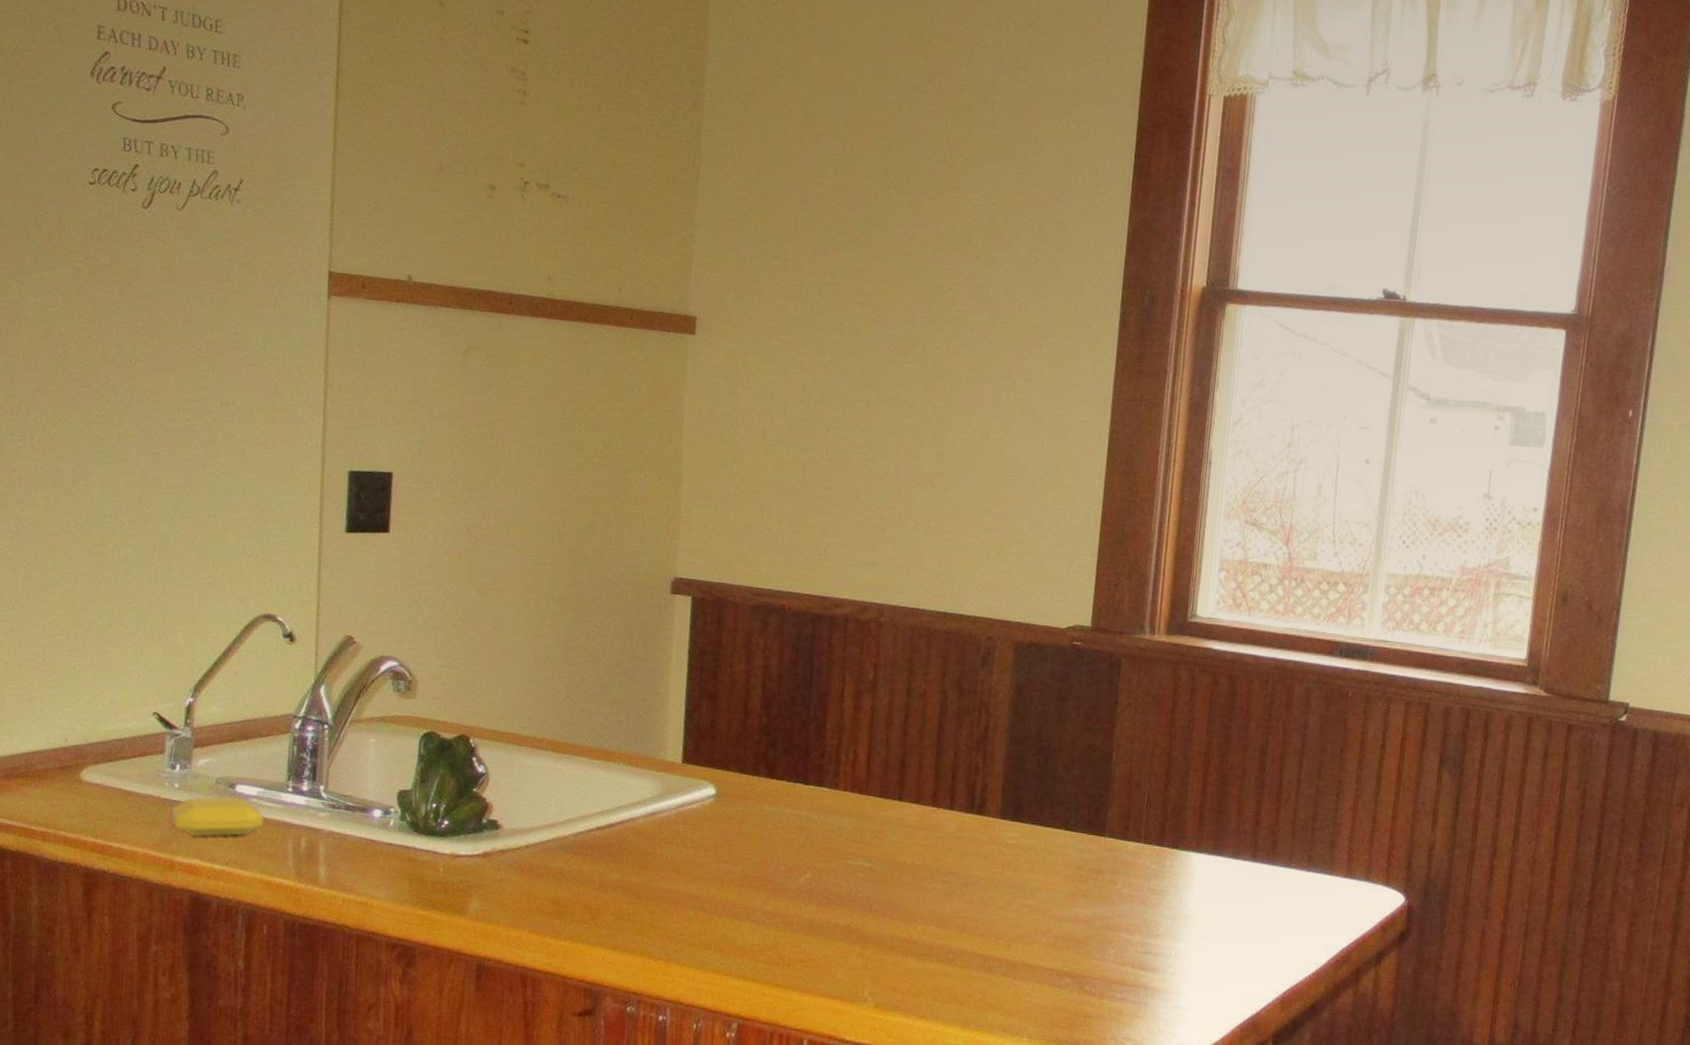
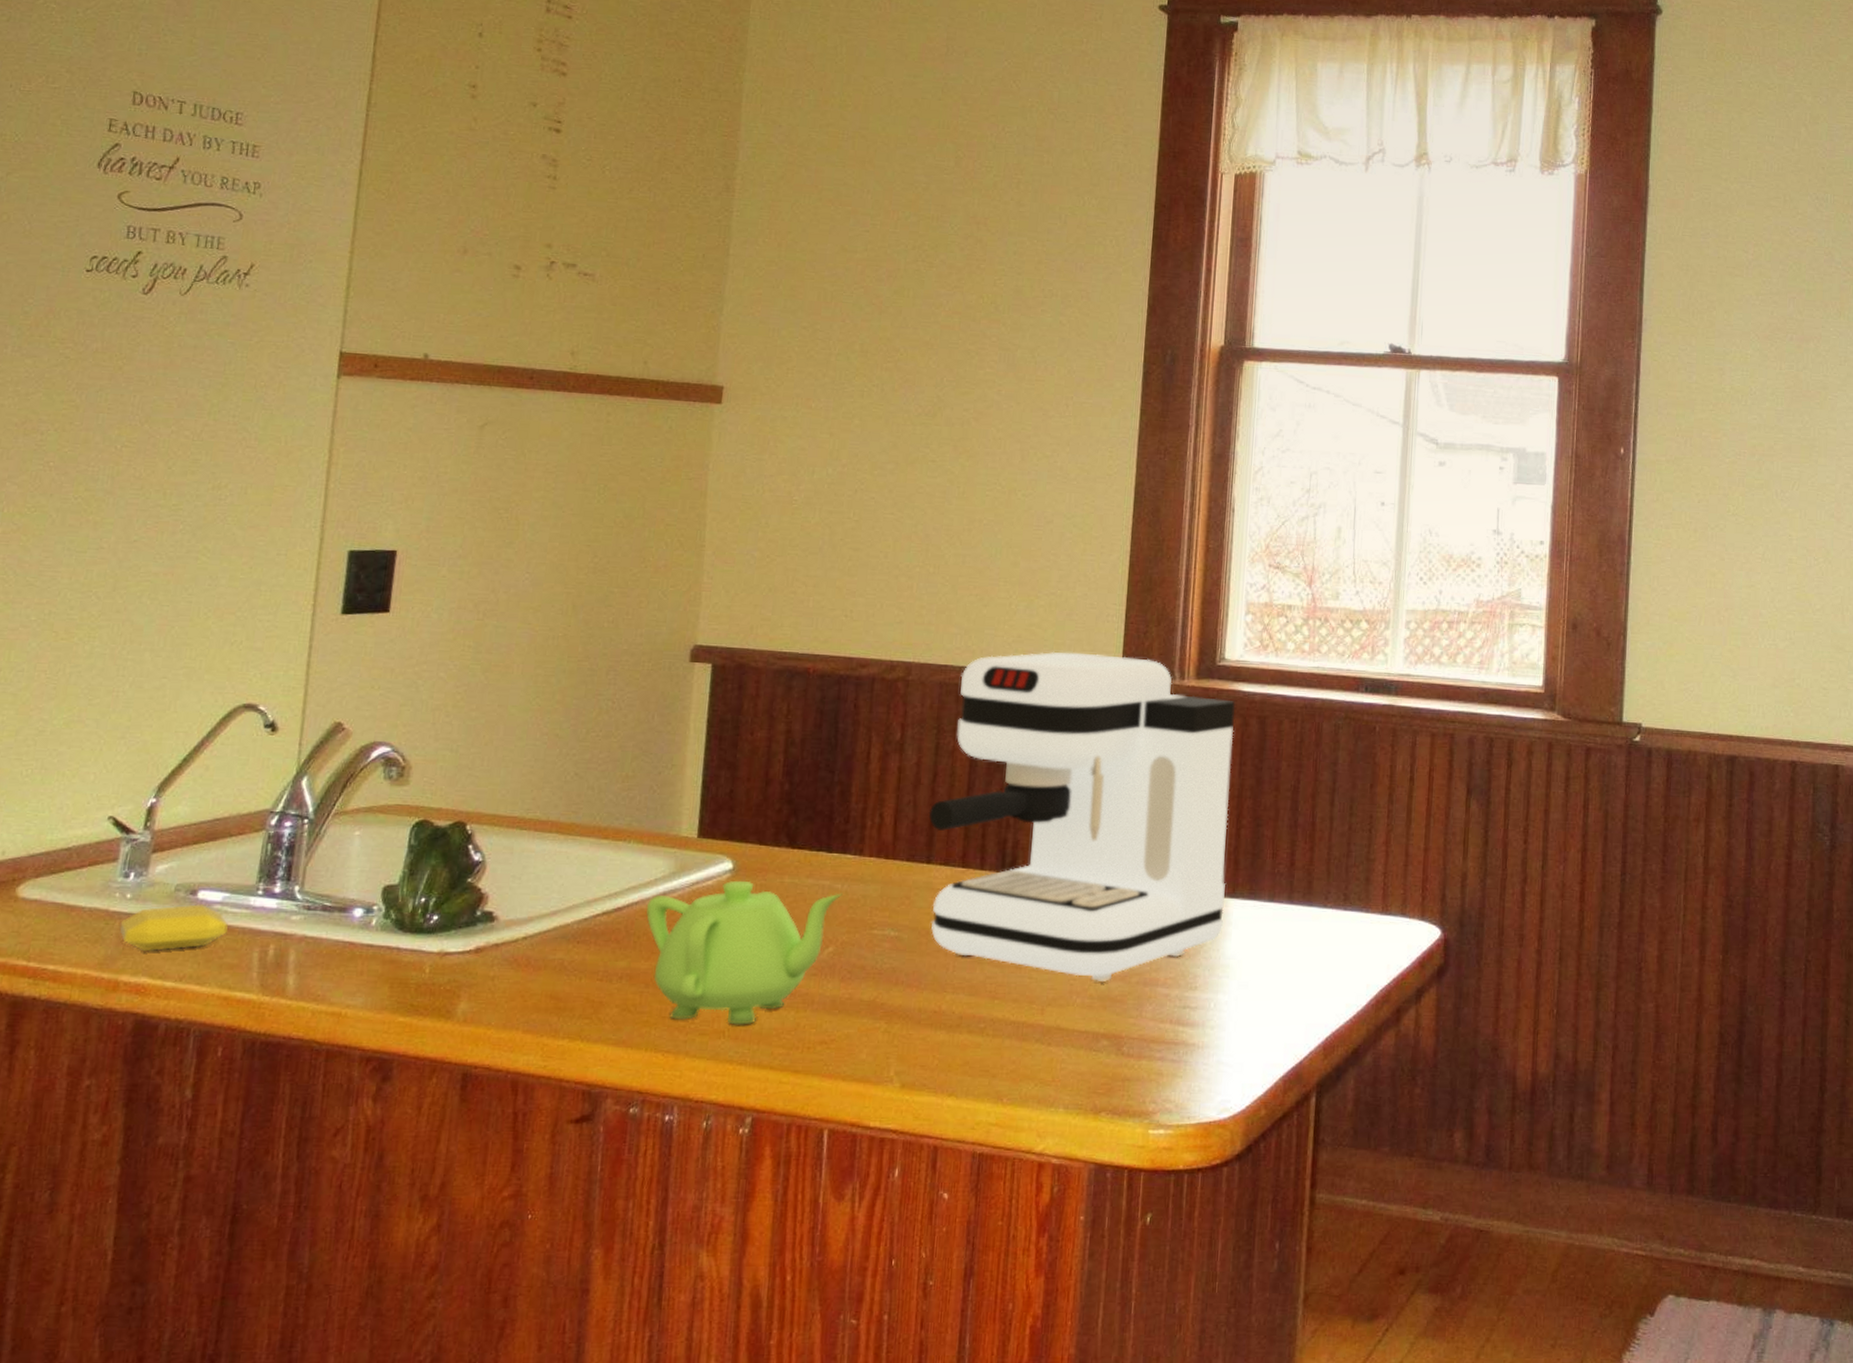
teapot: none [637,805,819,940] -> present [646,880,843,1025]
coffee maker: none [900,600,1206,923] -> present [928,651,1236,982]

